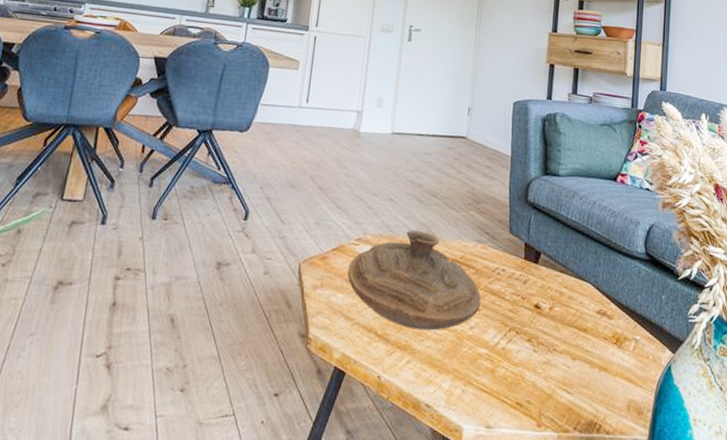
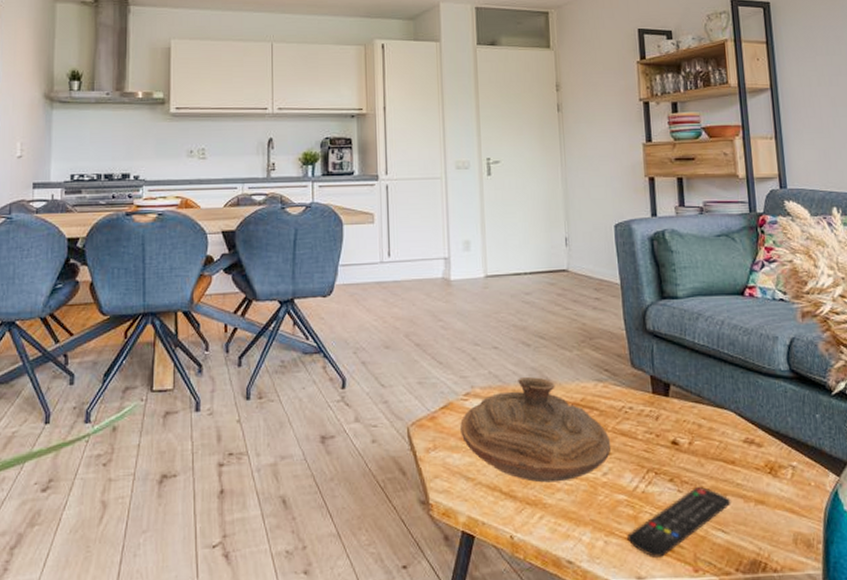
remote control: none [483,348,579,411] -> present [627,486,731,559]

